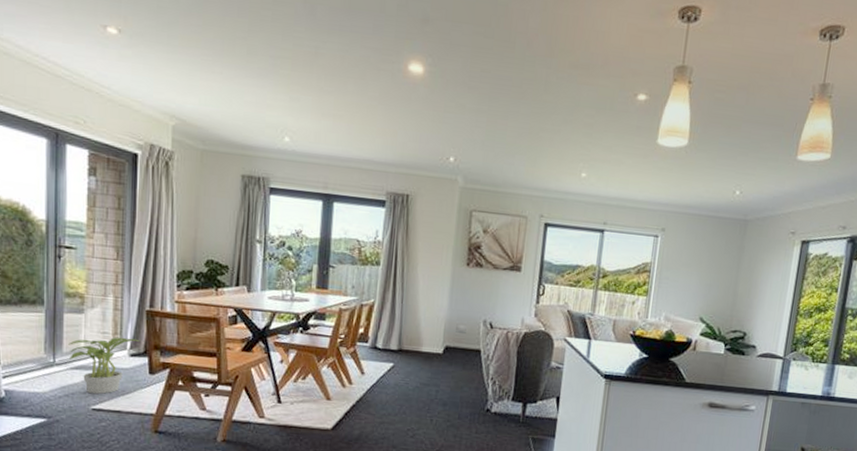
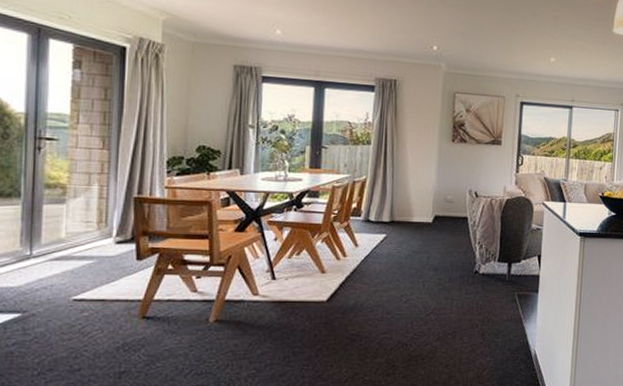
potted plant: present [68,337,140,394] -> none [48,225,127,285]

